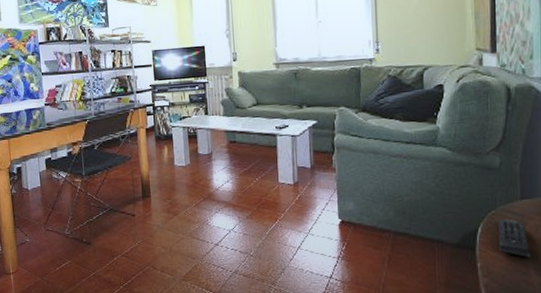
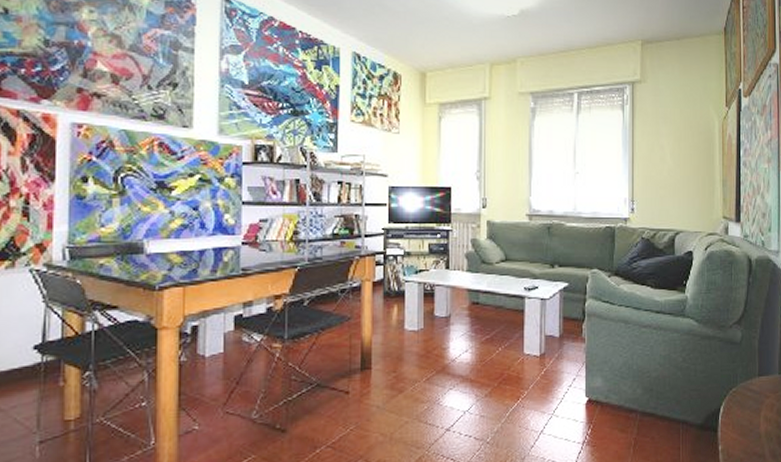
remote control: present [498,219,531,257] -> none [739,397,767,438]

